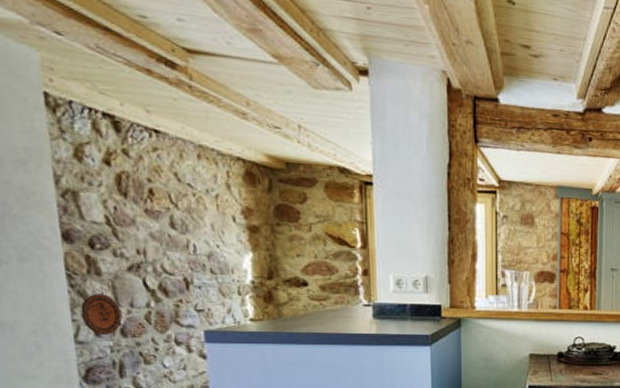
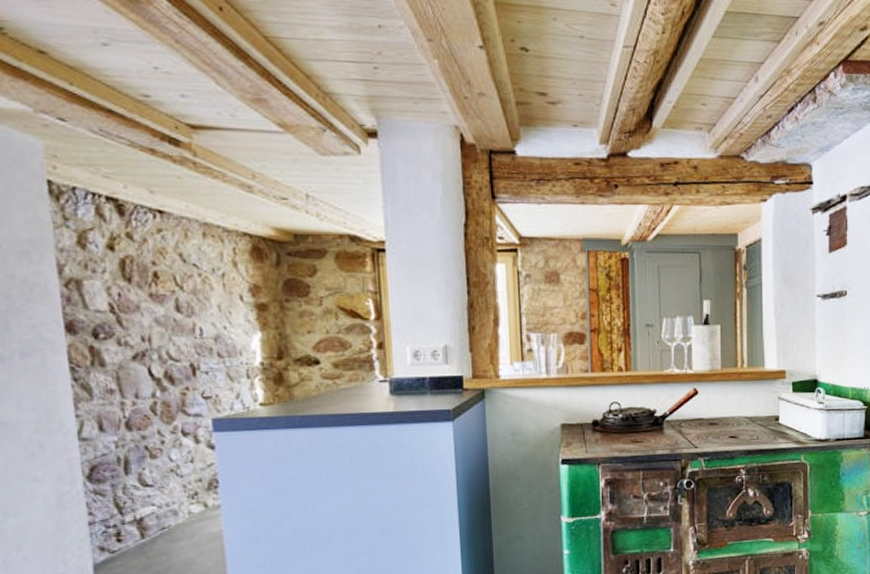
decorative plate: present [80,293,122,336] -> none [84,386,127,430]

